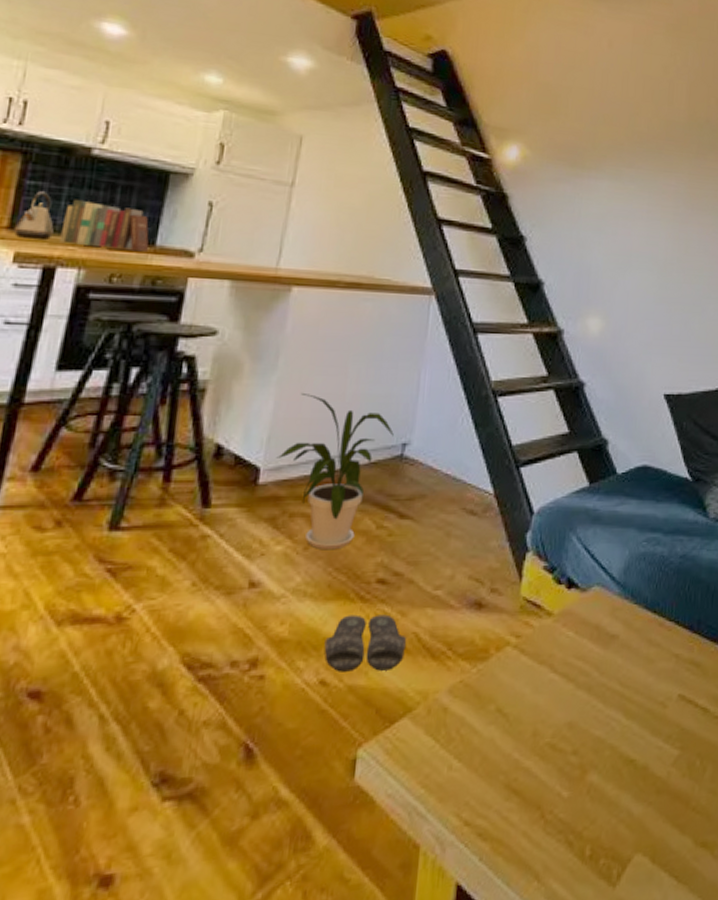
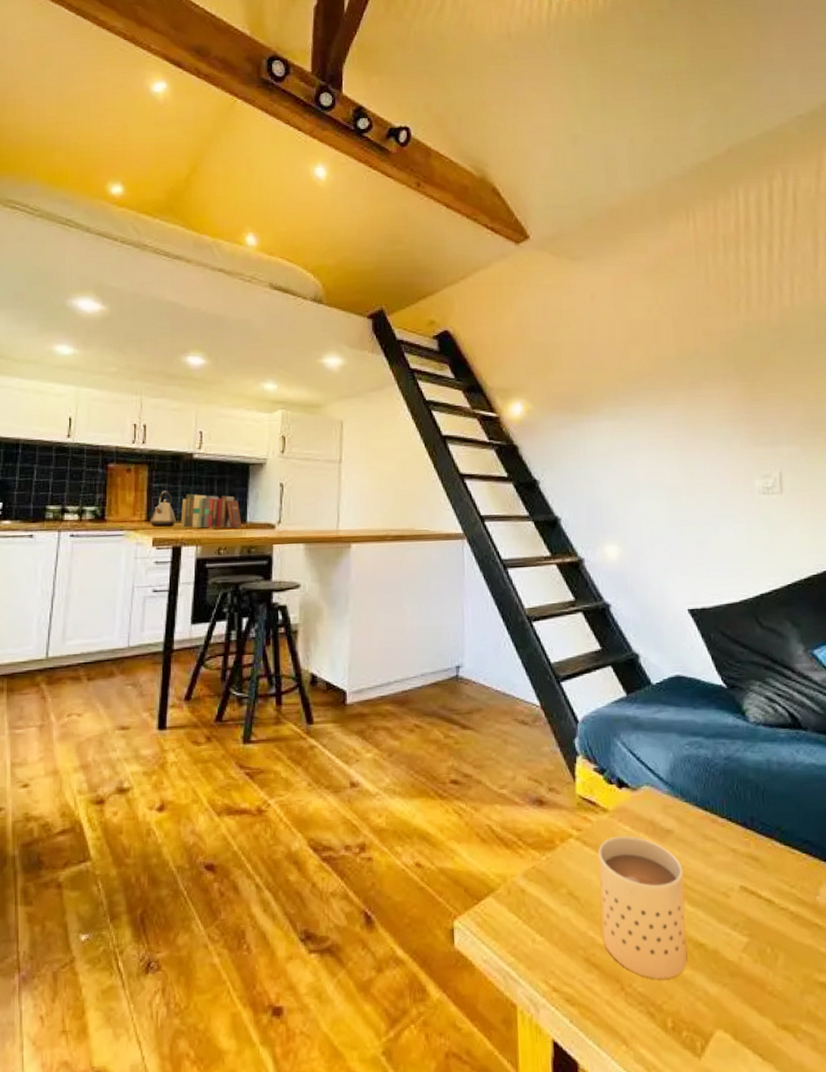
house plant: present [276,392,394,550] -> none [357,628,448,757]
slippers: present [324,614,406,672] -> none [415,809,482,857]
mug: none [528,642,623,803] -> present [598,835,688,979]

